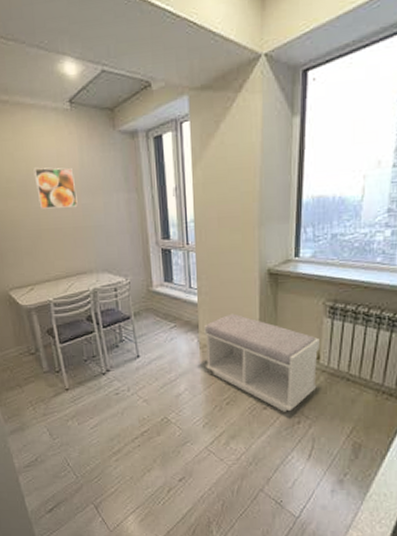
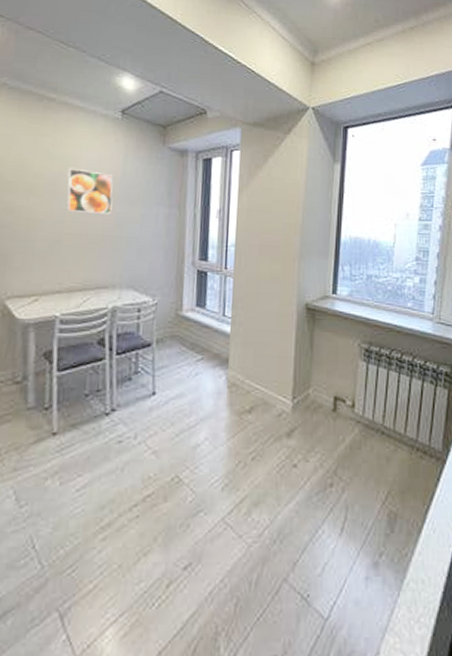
bench: present [204,313,320,412] -> none [232,349,355,471]

